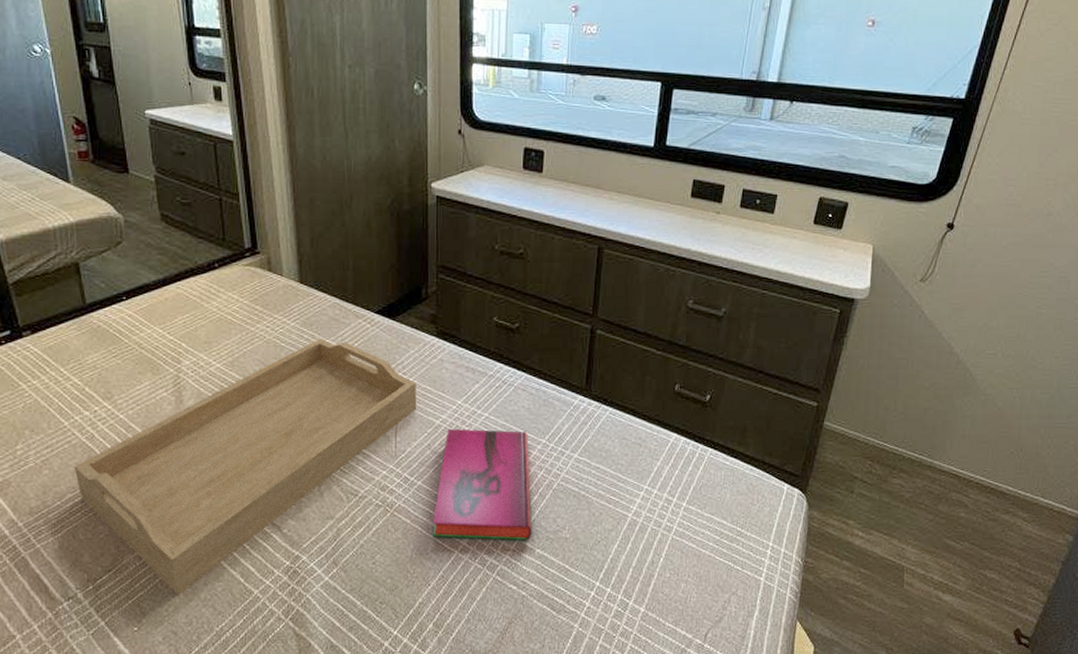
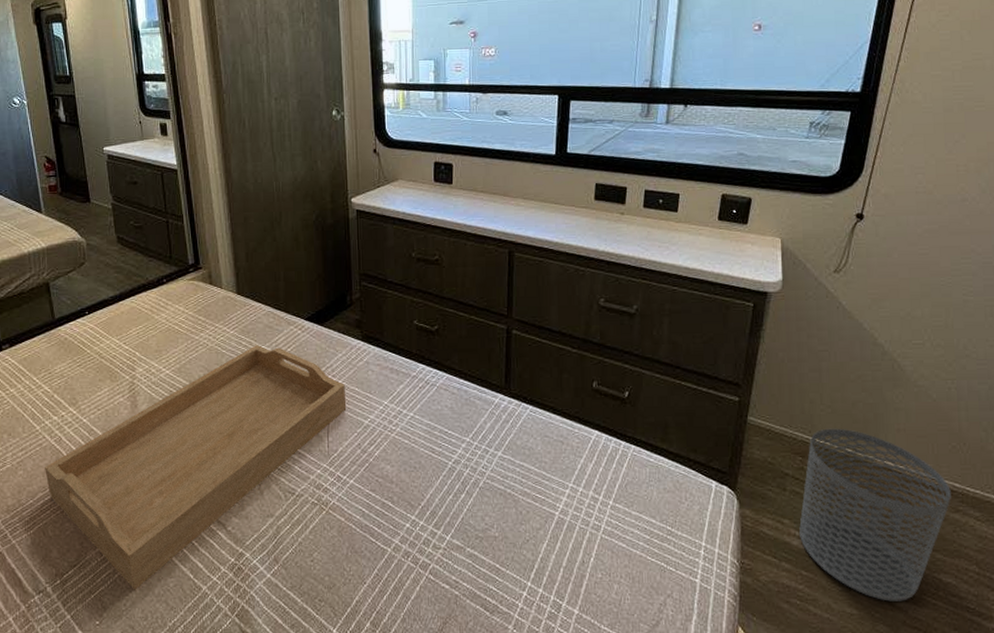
hardback book: present [433,428,532,541] -> none [366,428,462,539]
waste bin: none [862,434,1004,596] -> present [799,428,951,602]

